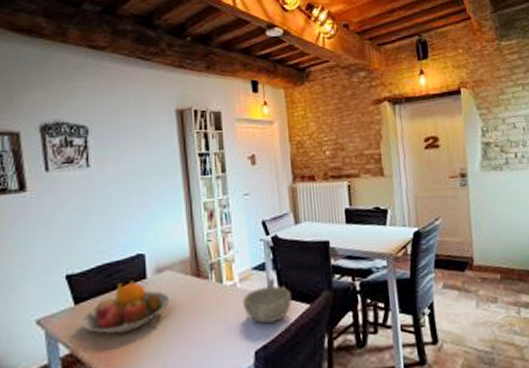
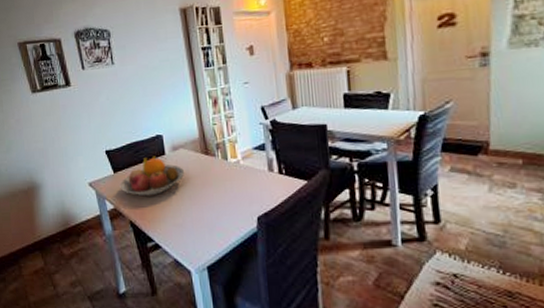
bowl: present [242,286,292,324] -> none [245,163,290,196]

